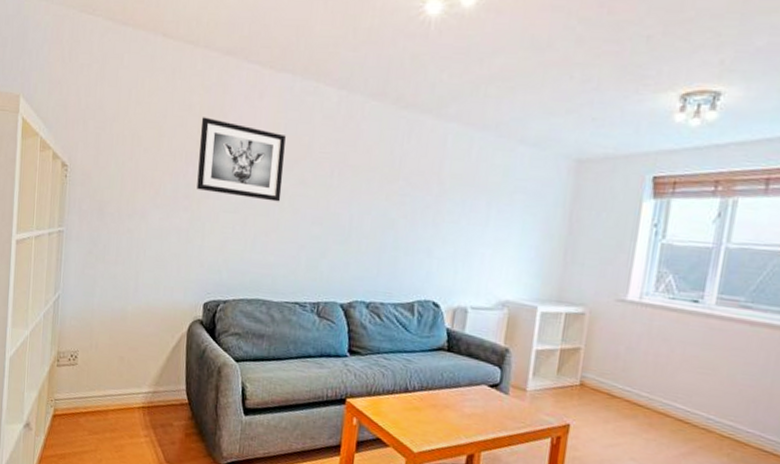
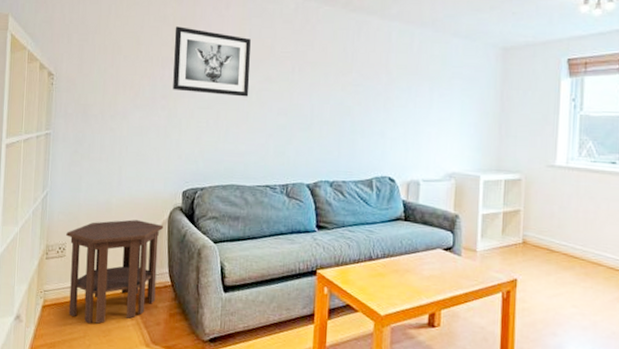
side table: none [78,330,182,438] -> present [66,219,164,324]

